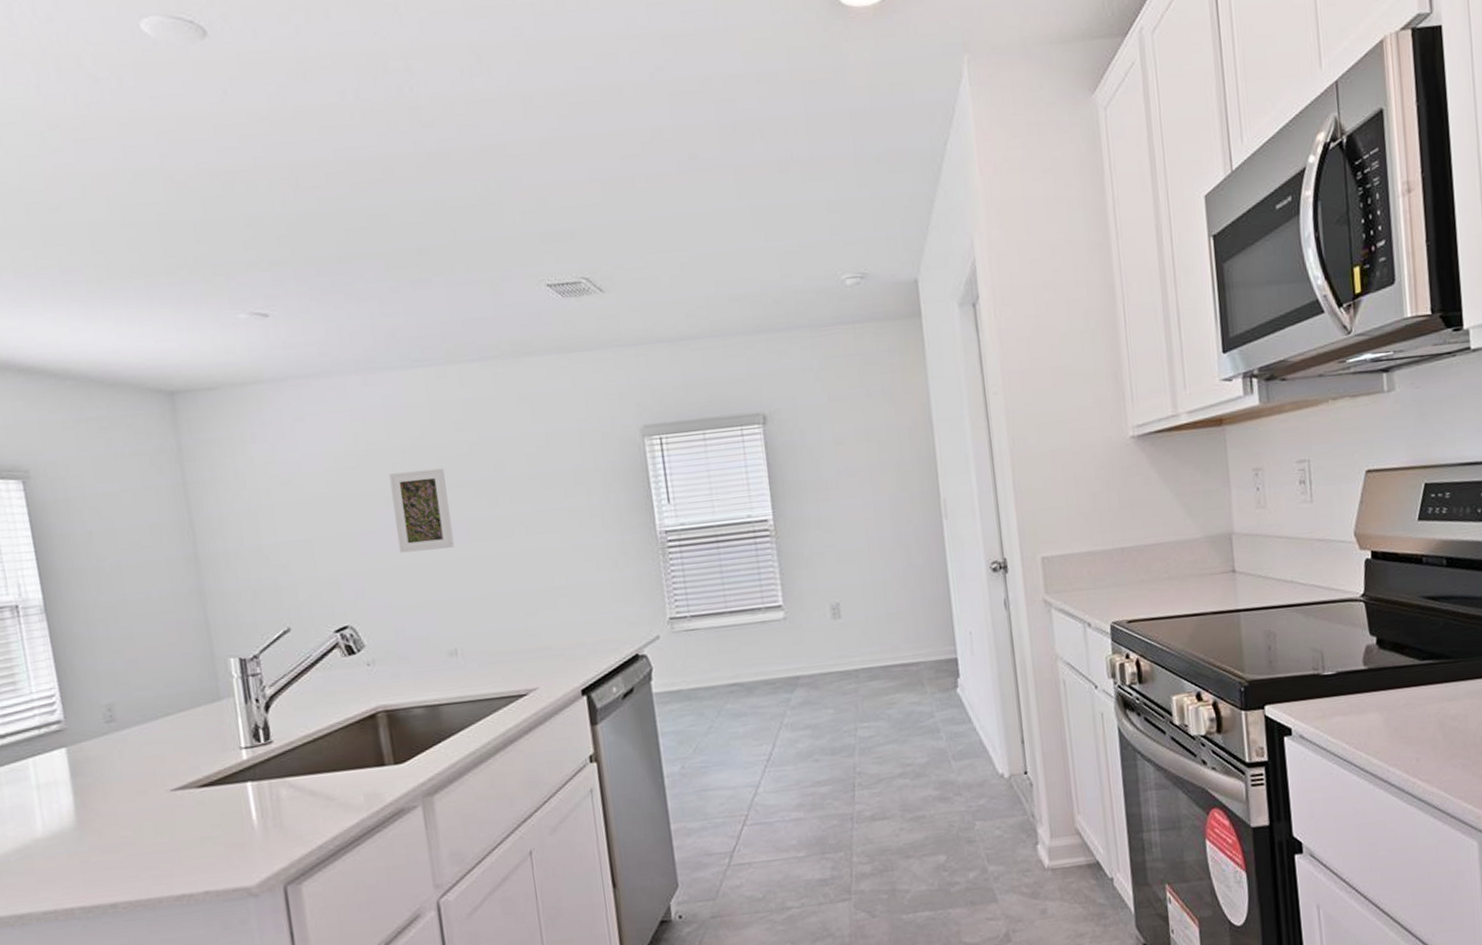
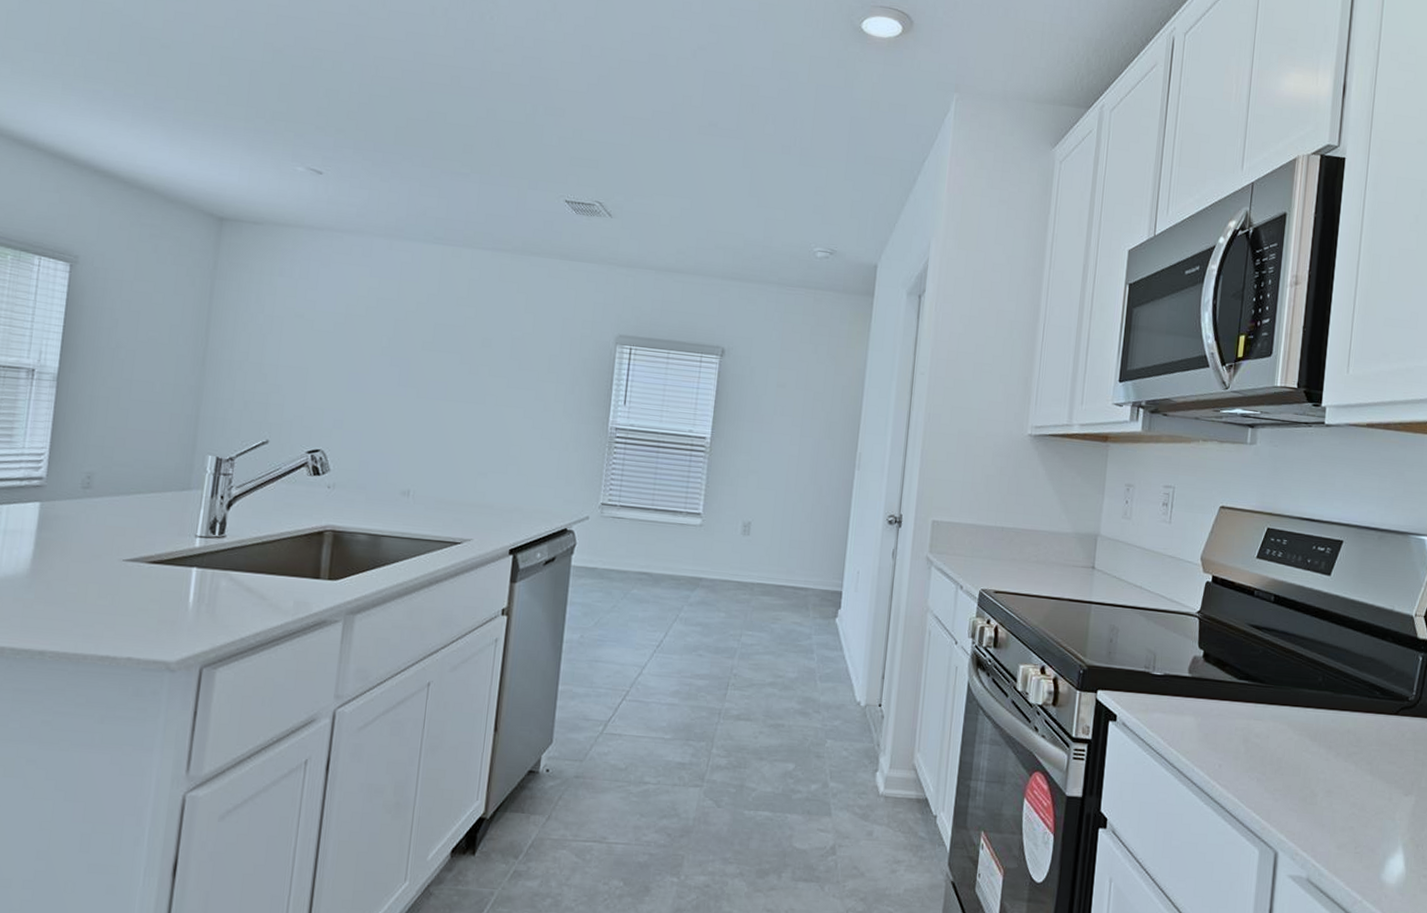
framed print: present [389,468,455,553] -> none [381,328,438,402]

